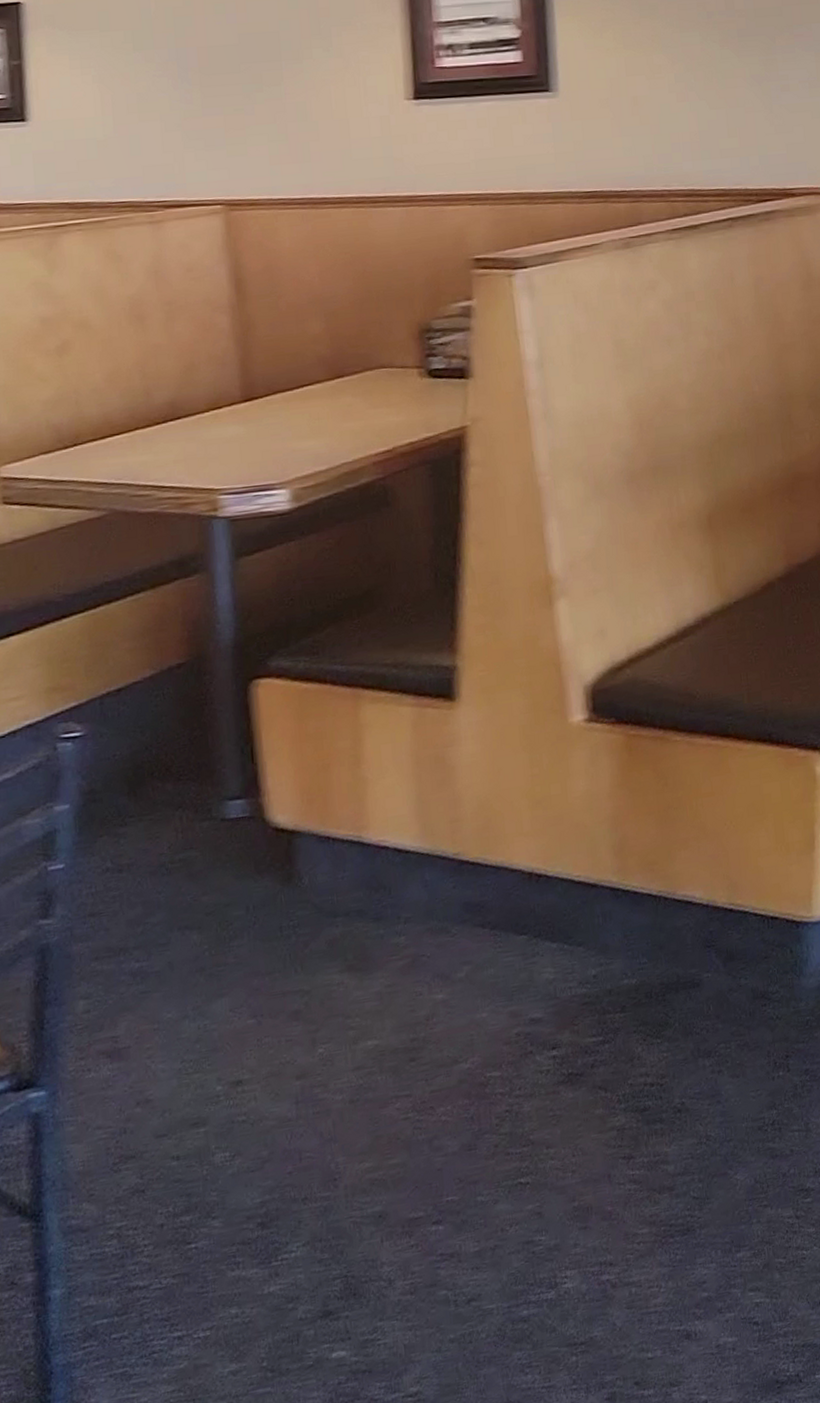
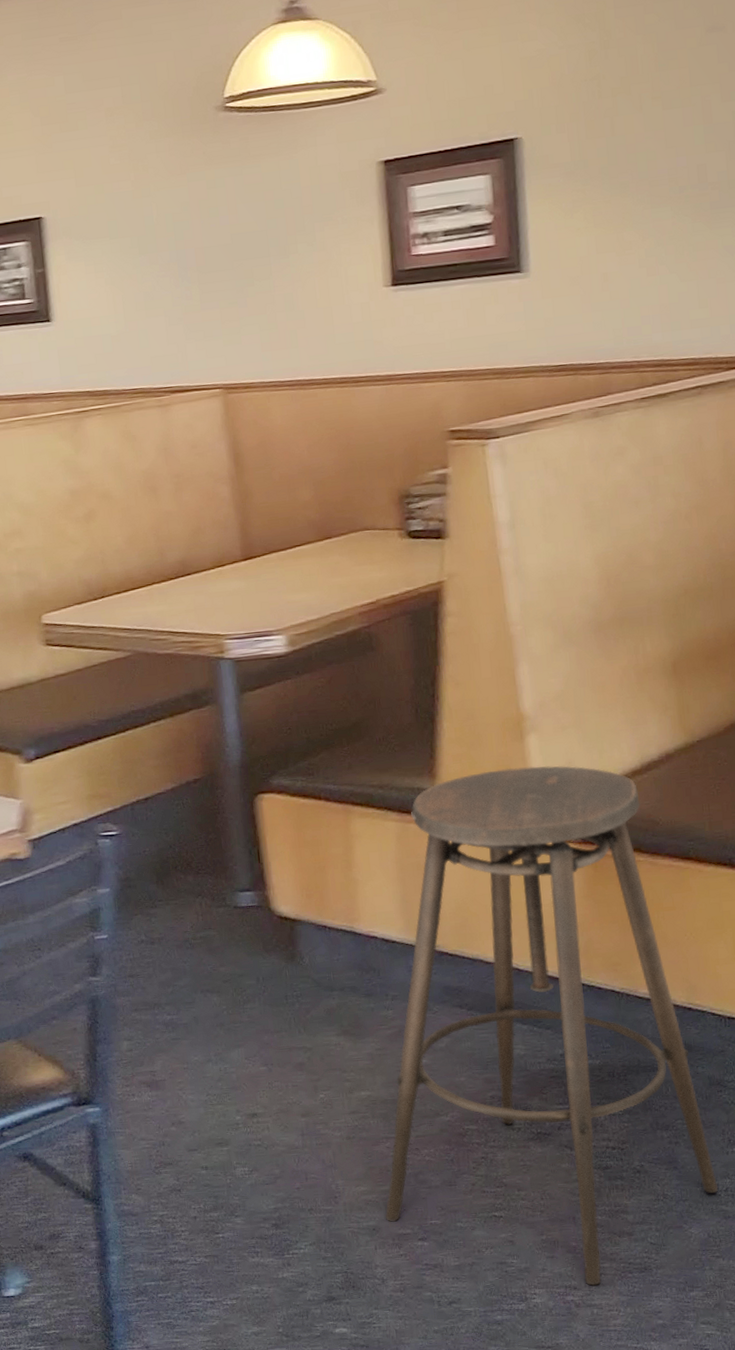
stool: none [394,634,764,1259] -> present [385,765,718,1286]

